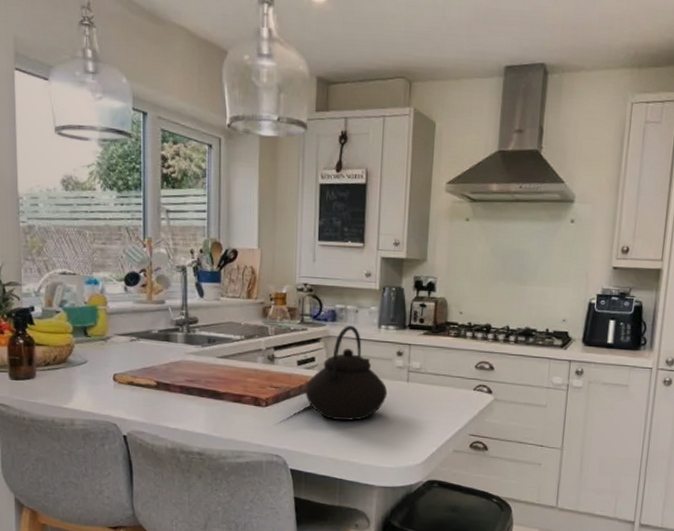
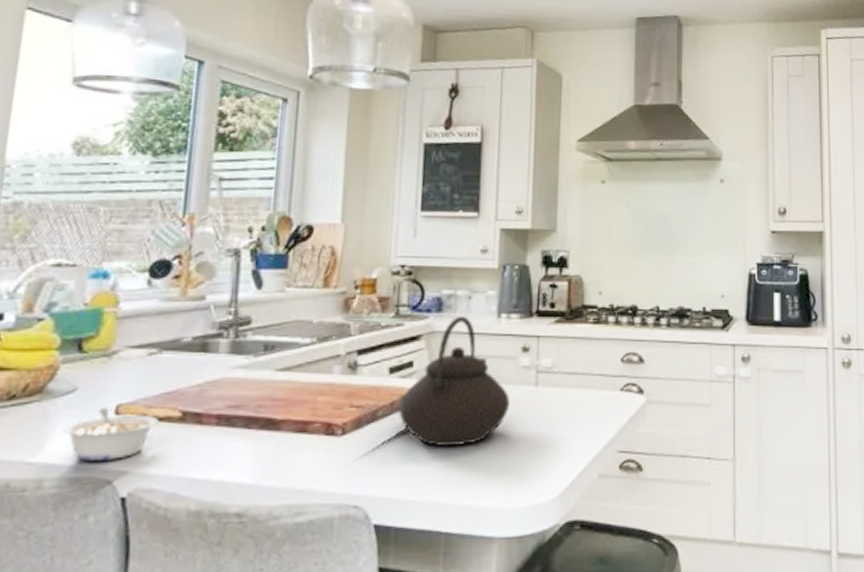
legume: none [82,374,142,411] -> present [63,406,158,461]

